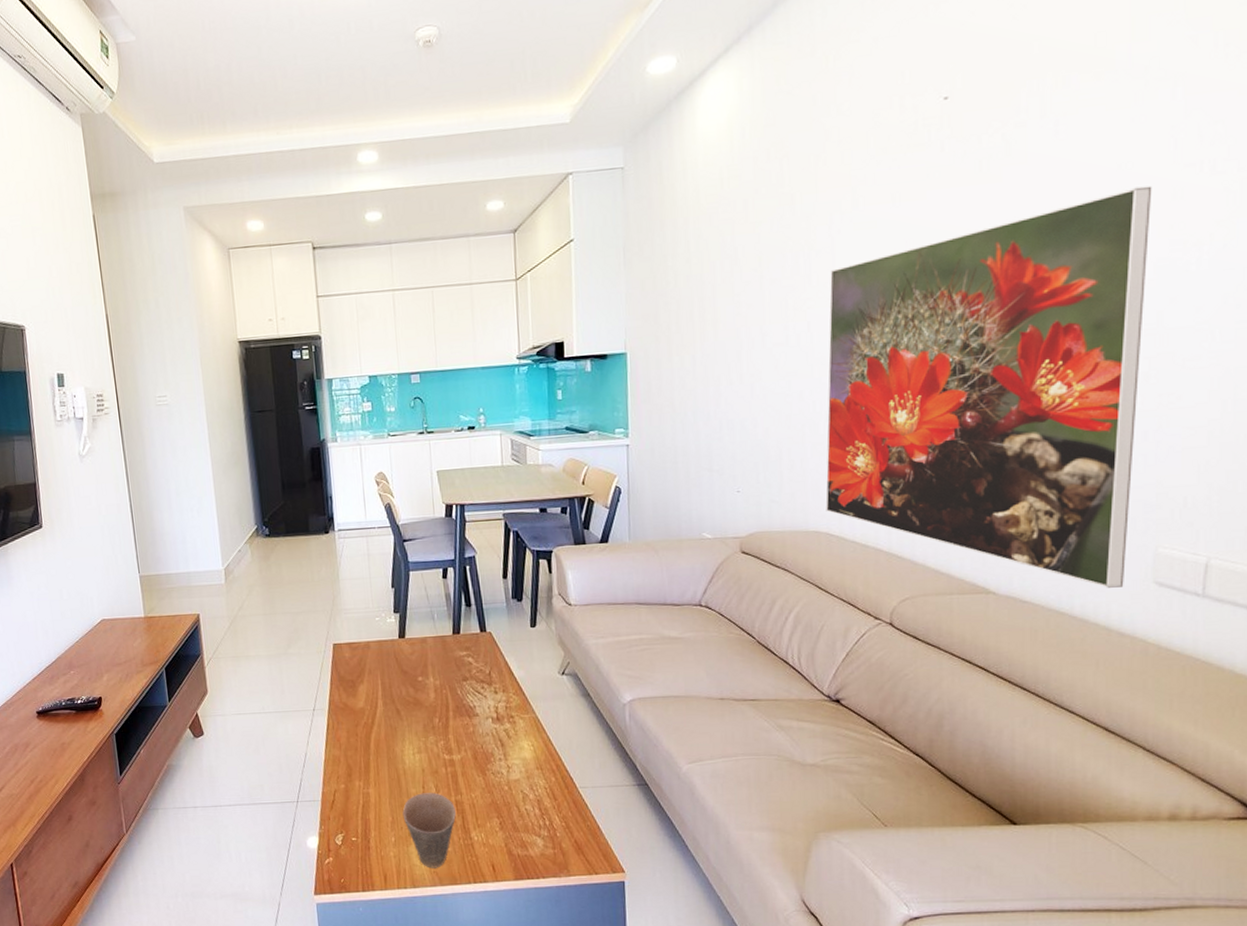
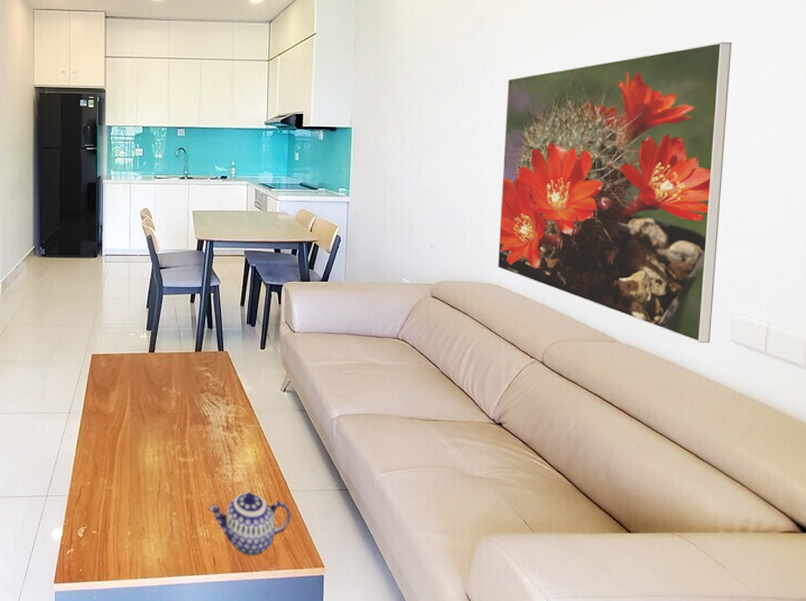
cup: present [402,792,456,868] -> none [139,491,185,561]
teapot: none [481,791,580,862] -> present [208,492,290,557]

